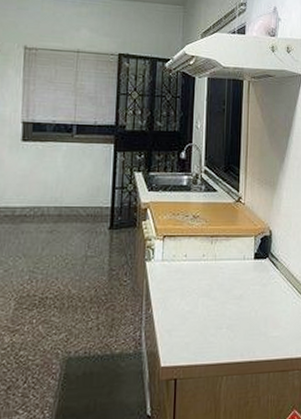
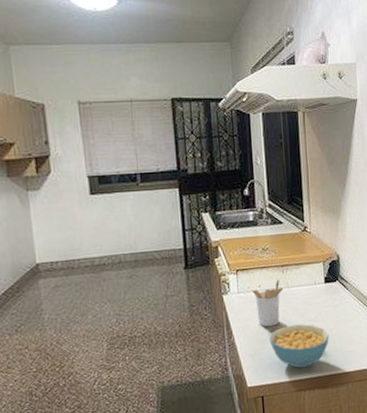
utensil holder: none [177,250,211,301] -> present [252,279,284,327]
cereal bowl: none [190,301,253,351] -> present [269,324,329,369]

